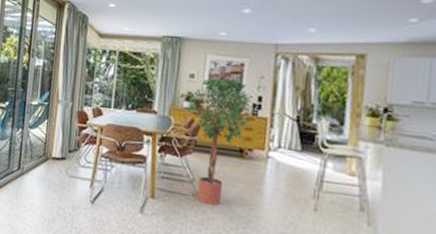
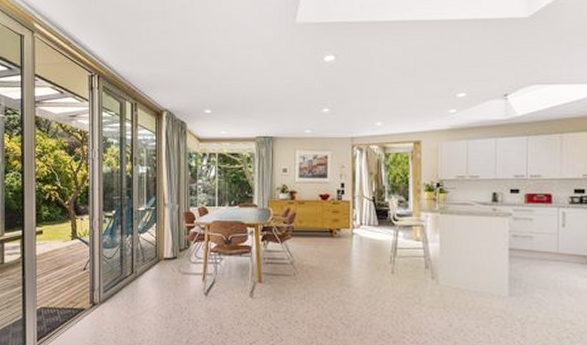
potted tree: present [187,77,253,206] -> none [283,169,338,282]

